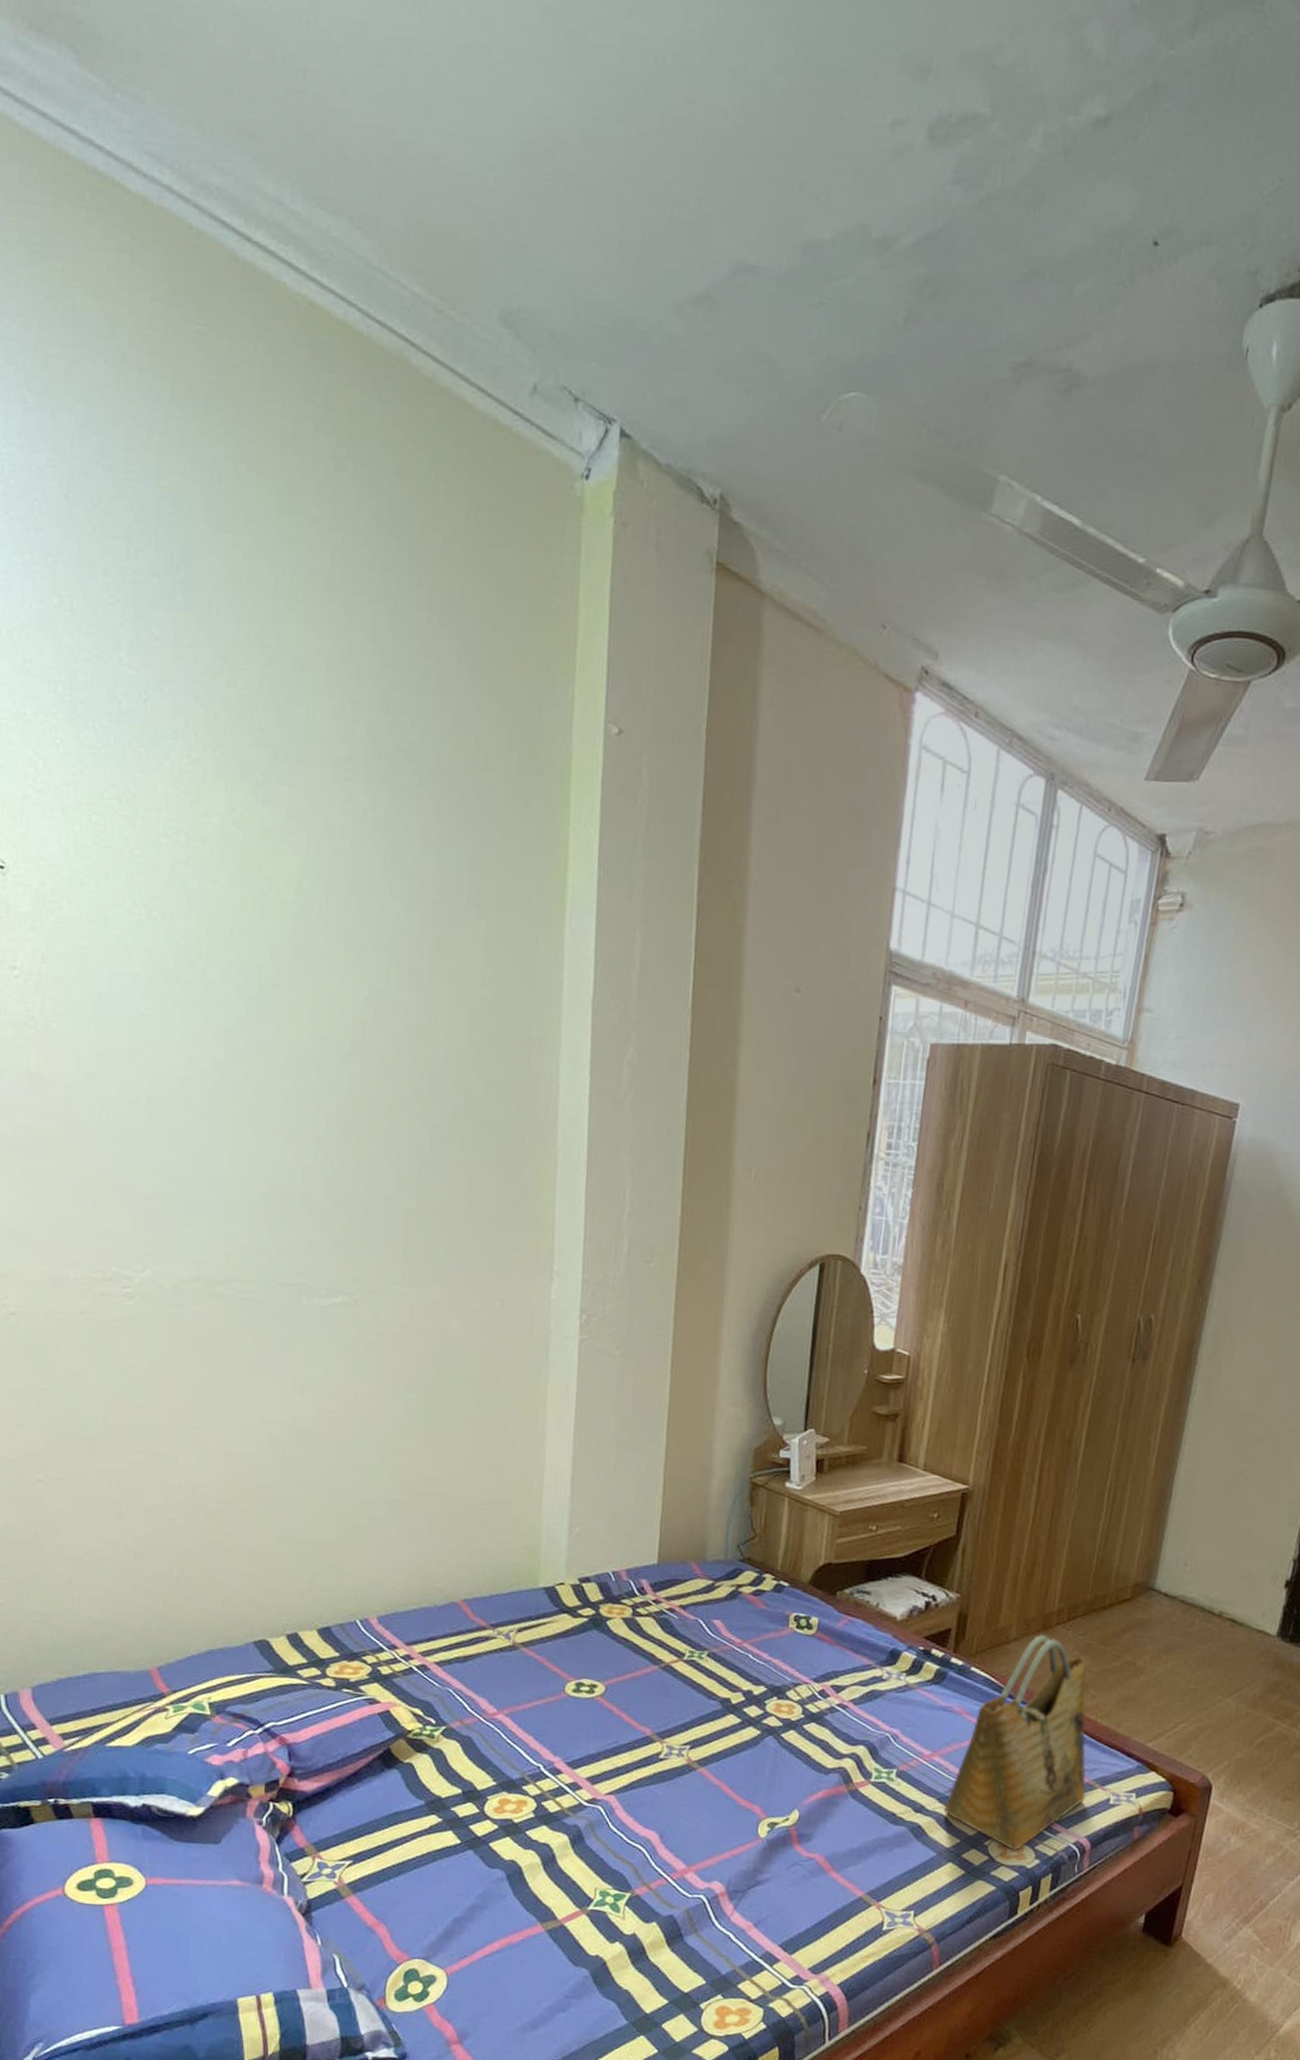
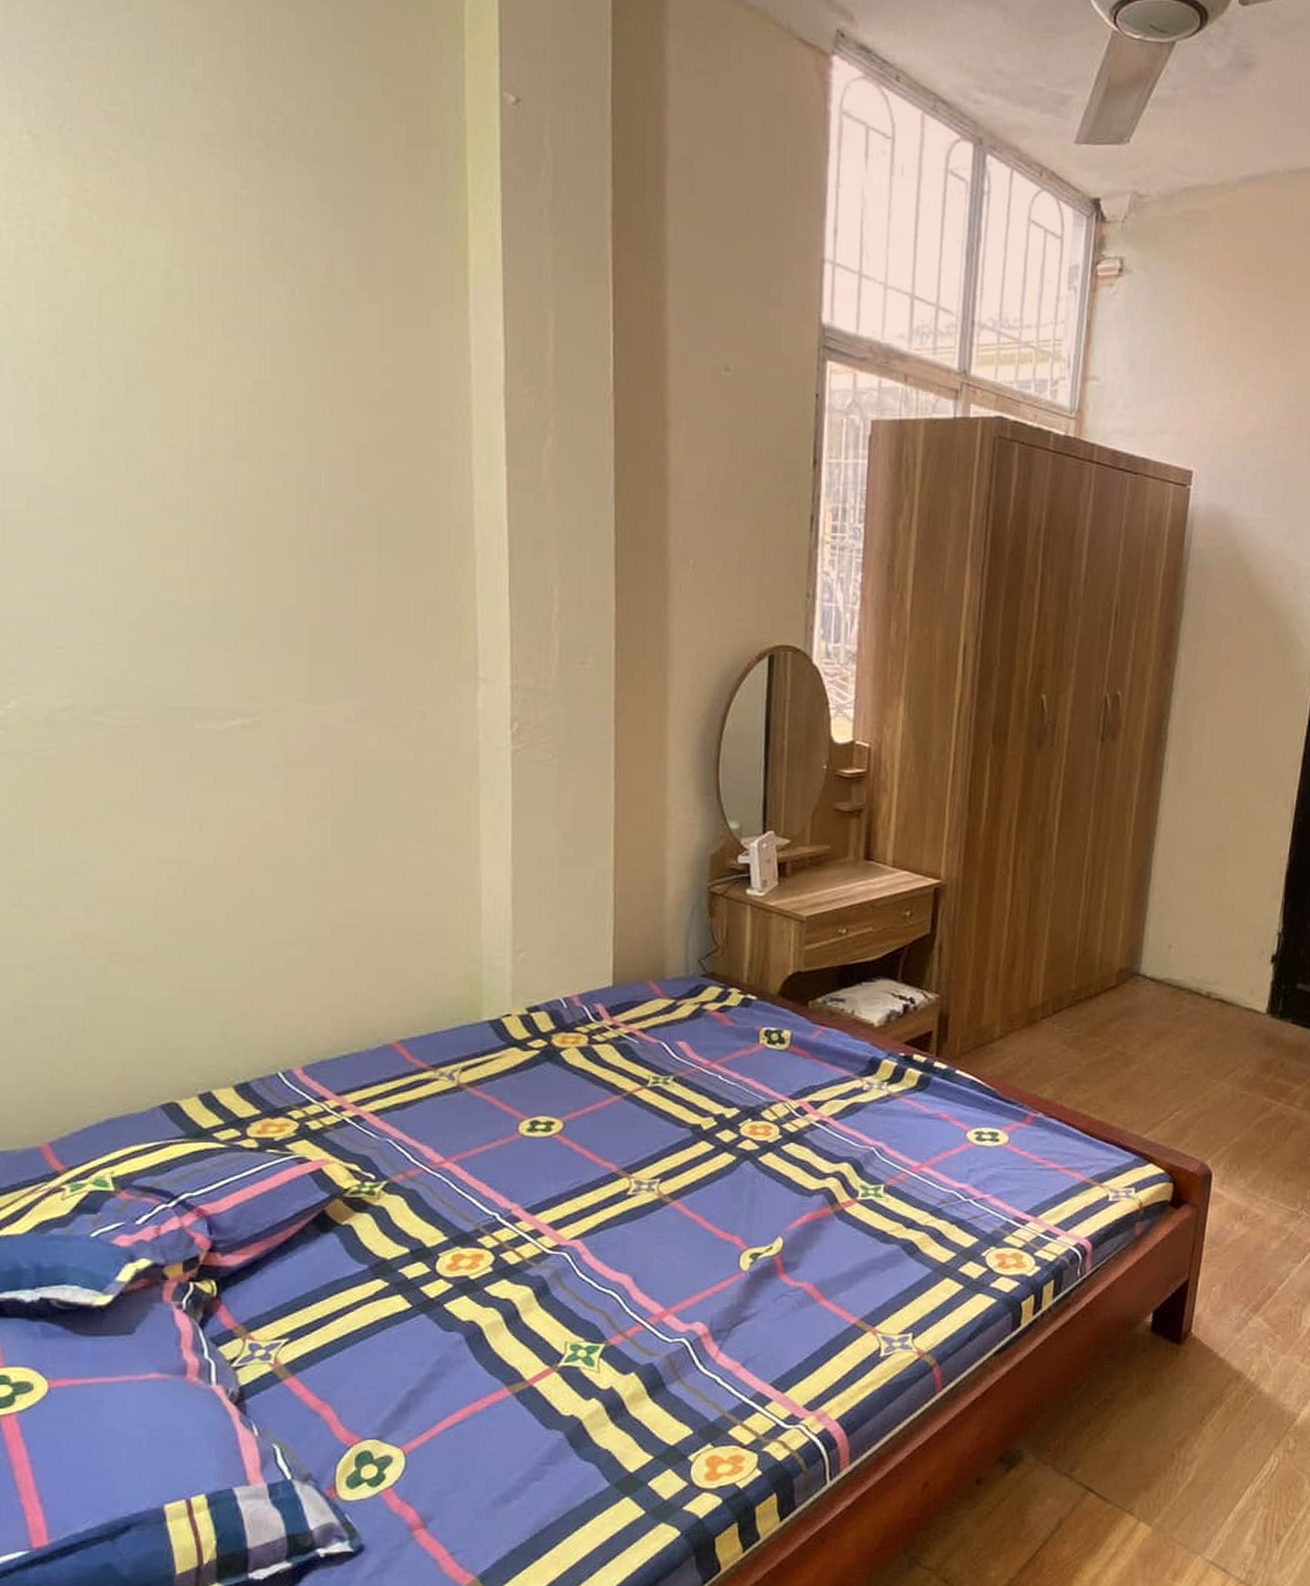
grocery bag: present [944,1634,1087,1851] -> none [937,1030,1084,1260]

